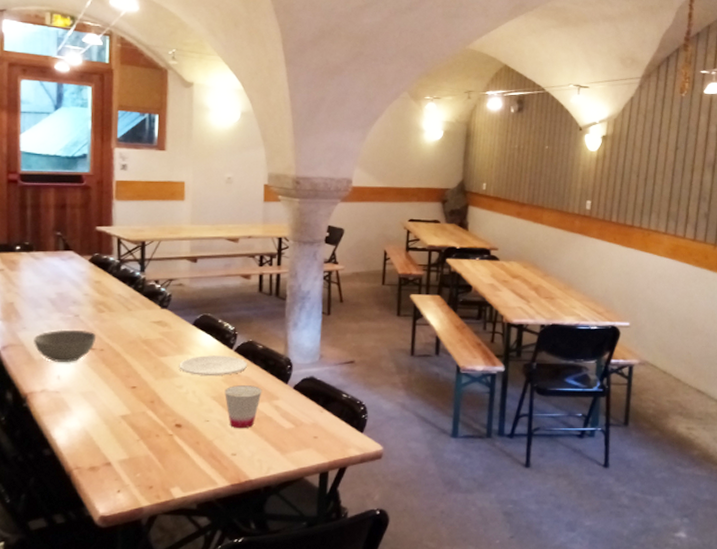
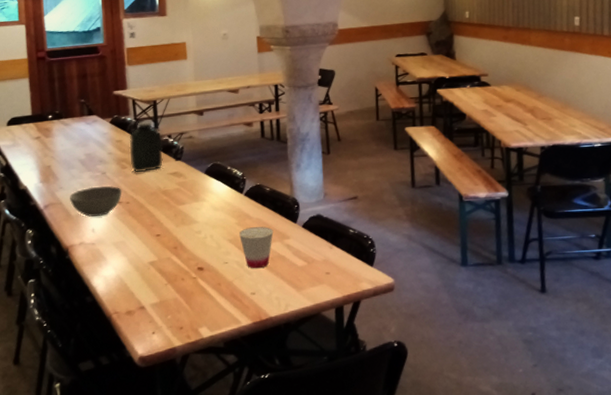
water jug: none [109,263,148,319] -> present [129,121,163,173]
plate: present [179,355,248,375] -> none [196,200,258,220]

